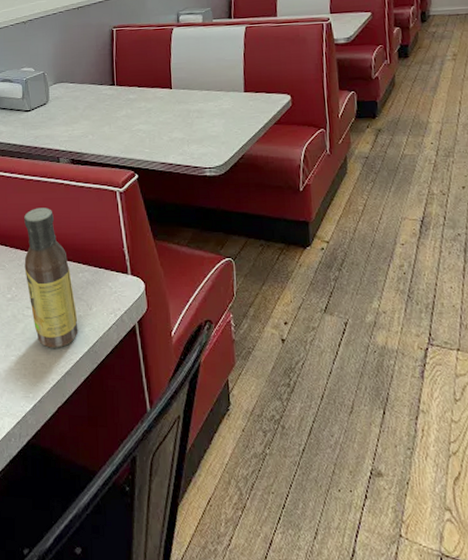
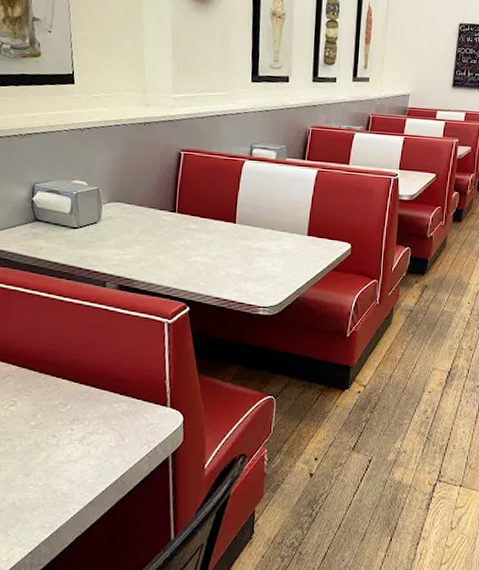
sauce bottle: present [24,207,78,348] -> none [54,333,108,478]

